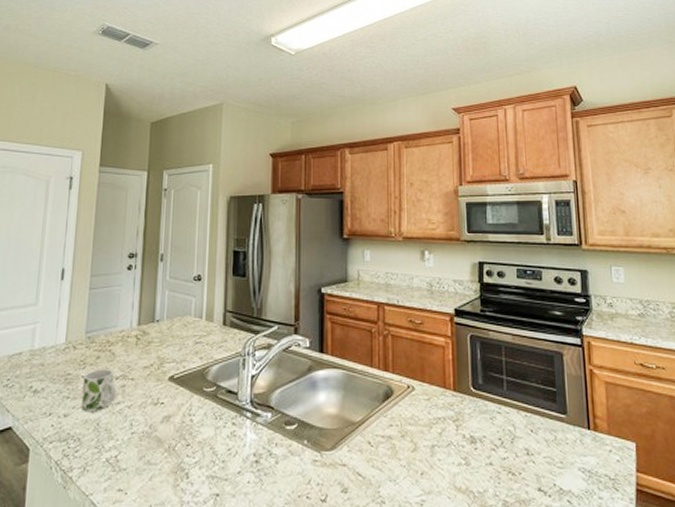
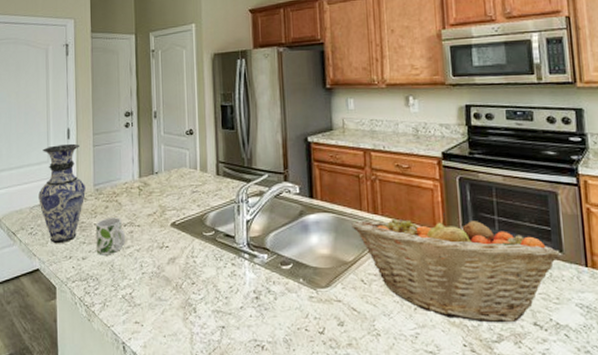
vase: none [20,285,76,399] -> present [38,143,86,244]
fruit basket: none [361,371,565,489] -> present [351,213,561,323]

